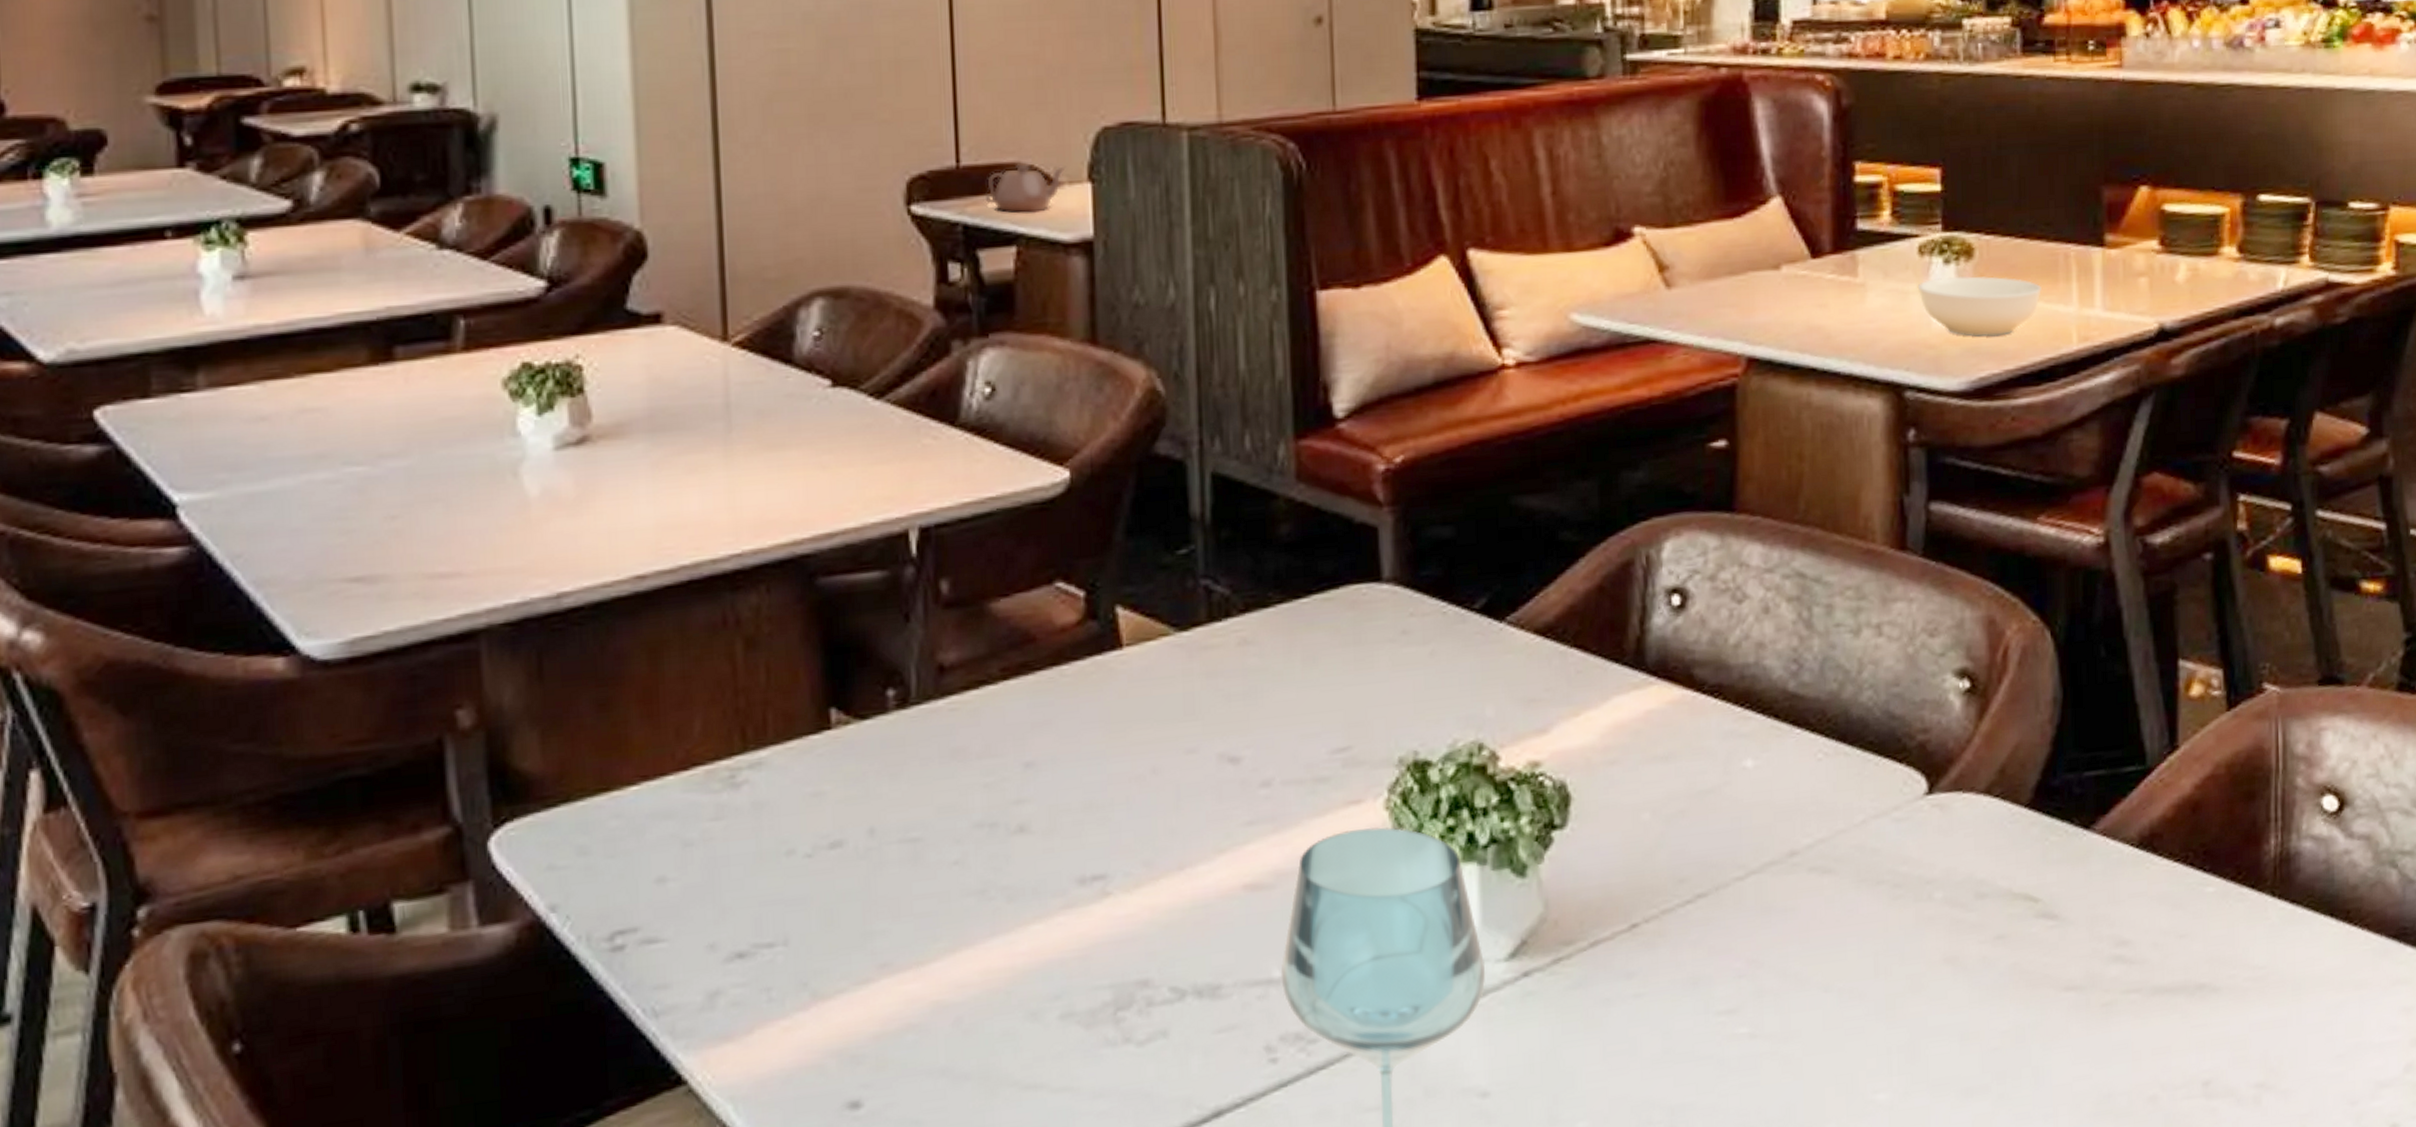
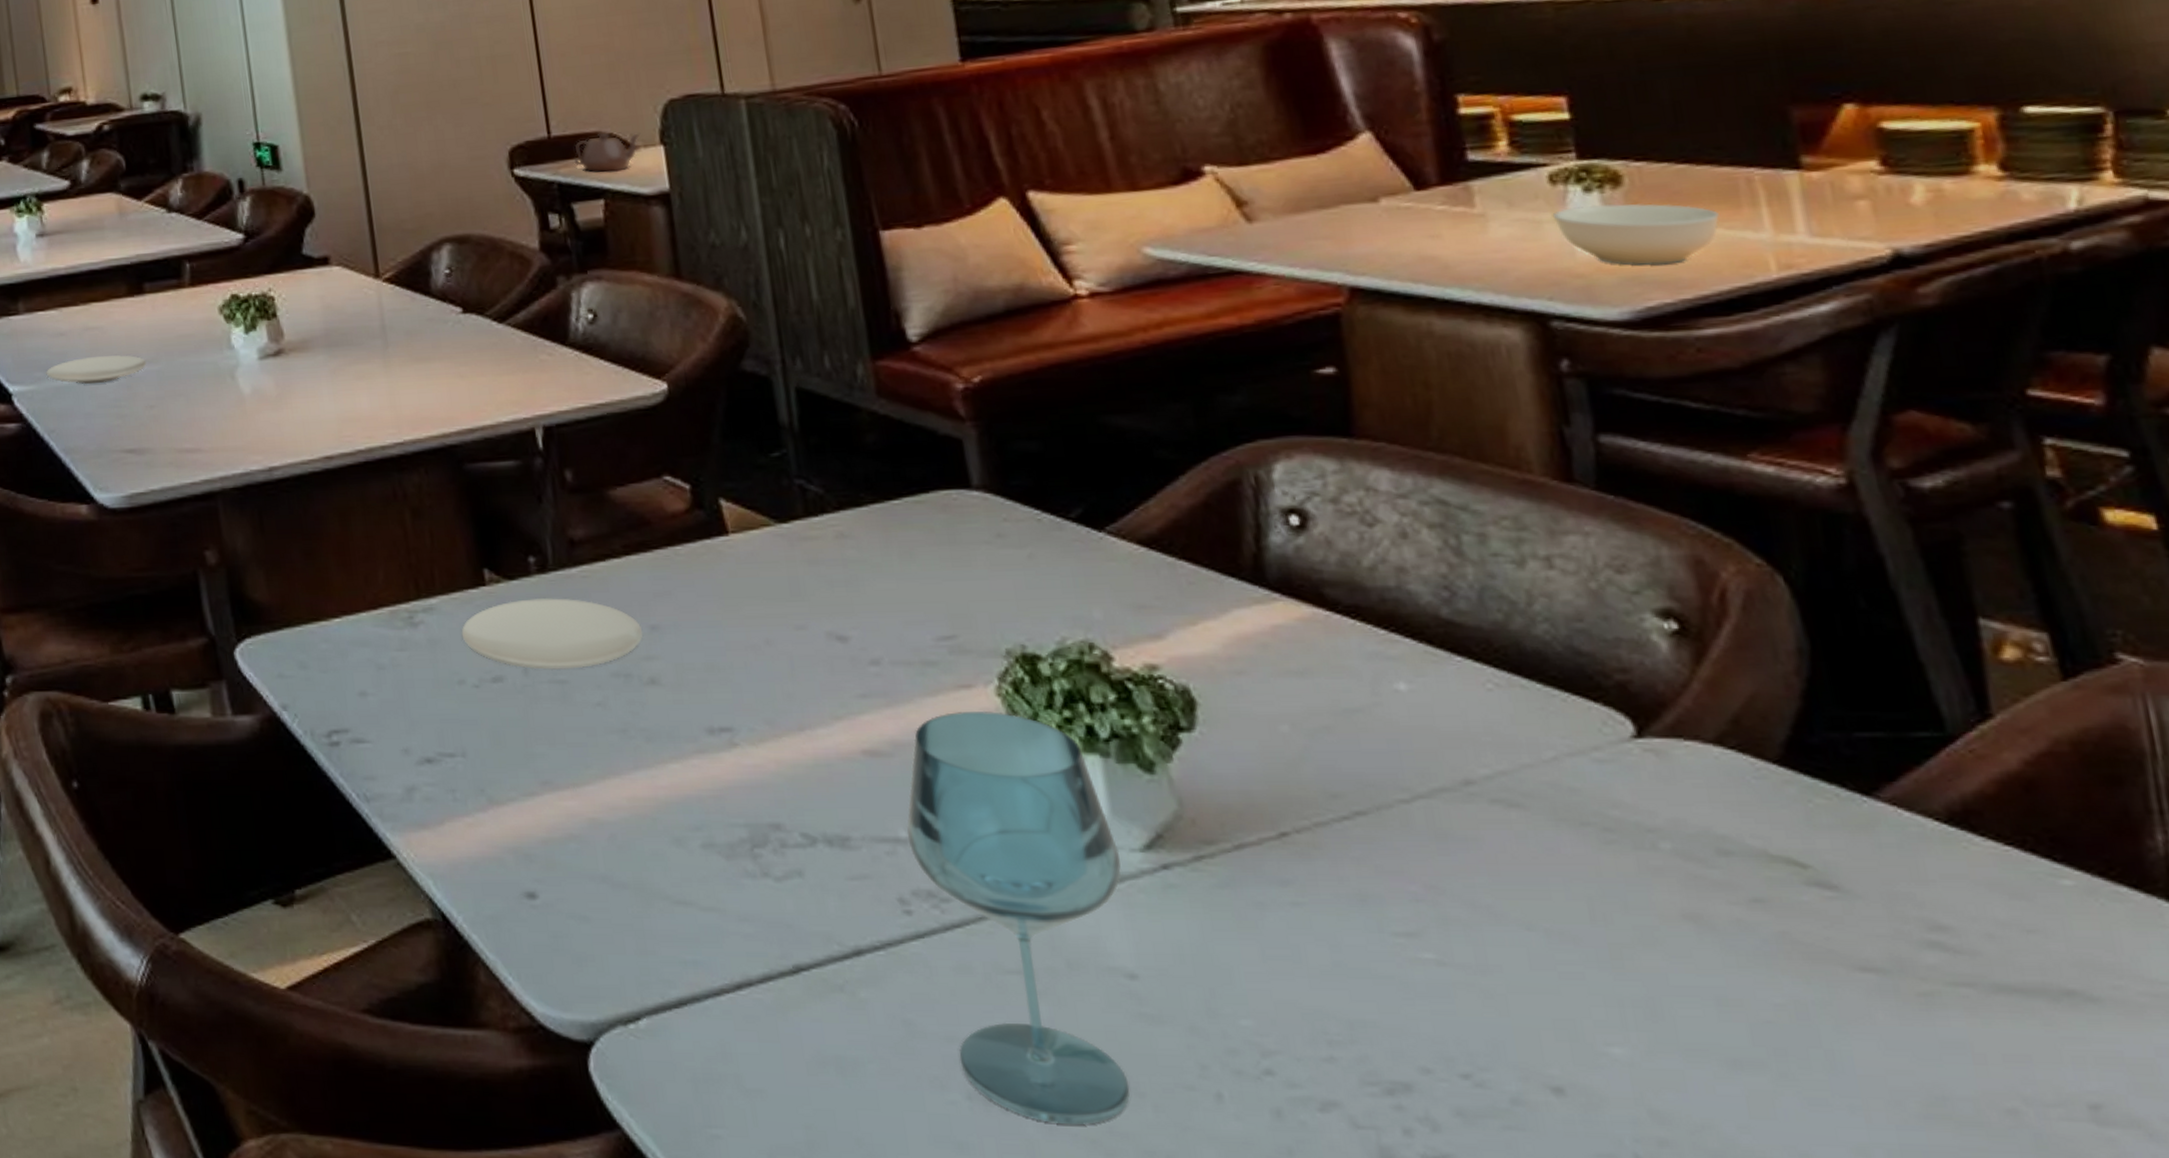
plate: none [234,446,391,489] -> present [46,355,147,384]
plate: none [795,737,1016,828] -> present [461,598,643,670]

